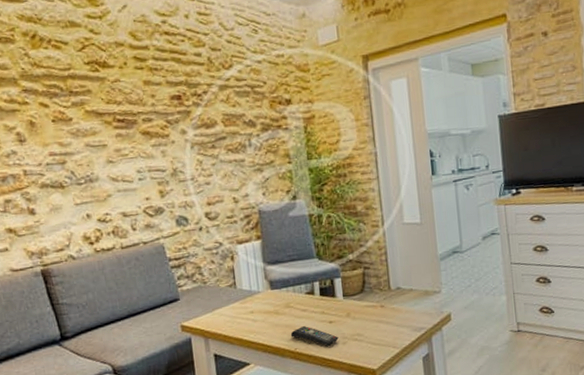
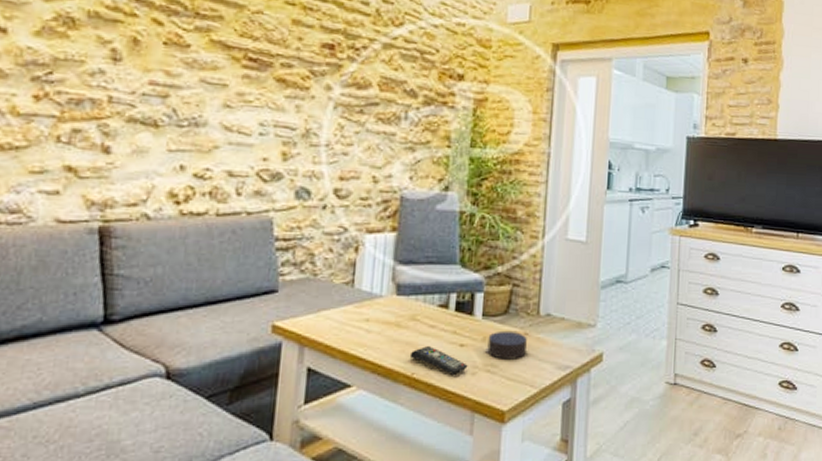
candle: none [349,306,385,329] -> present [484,332,527,359]

